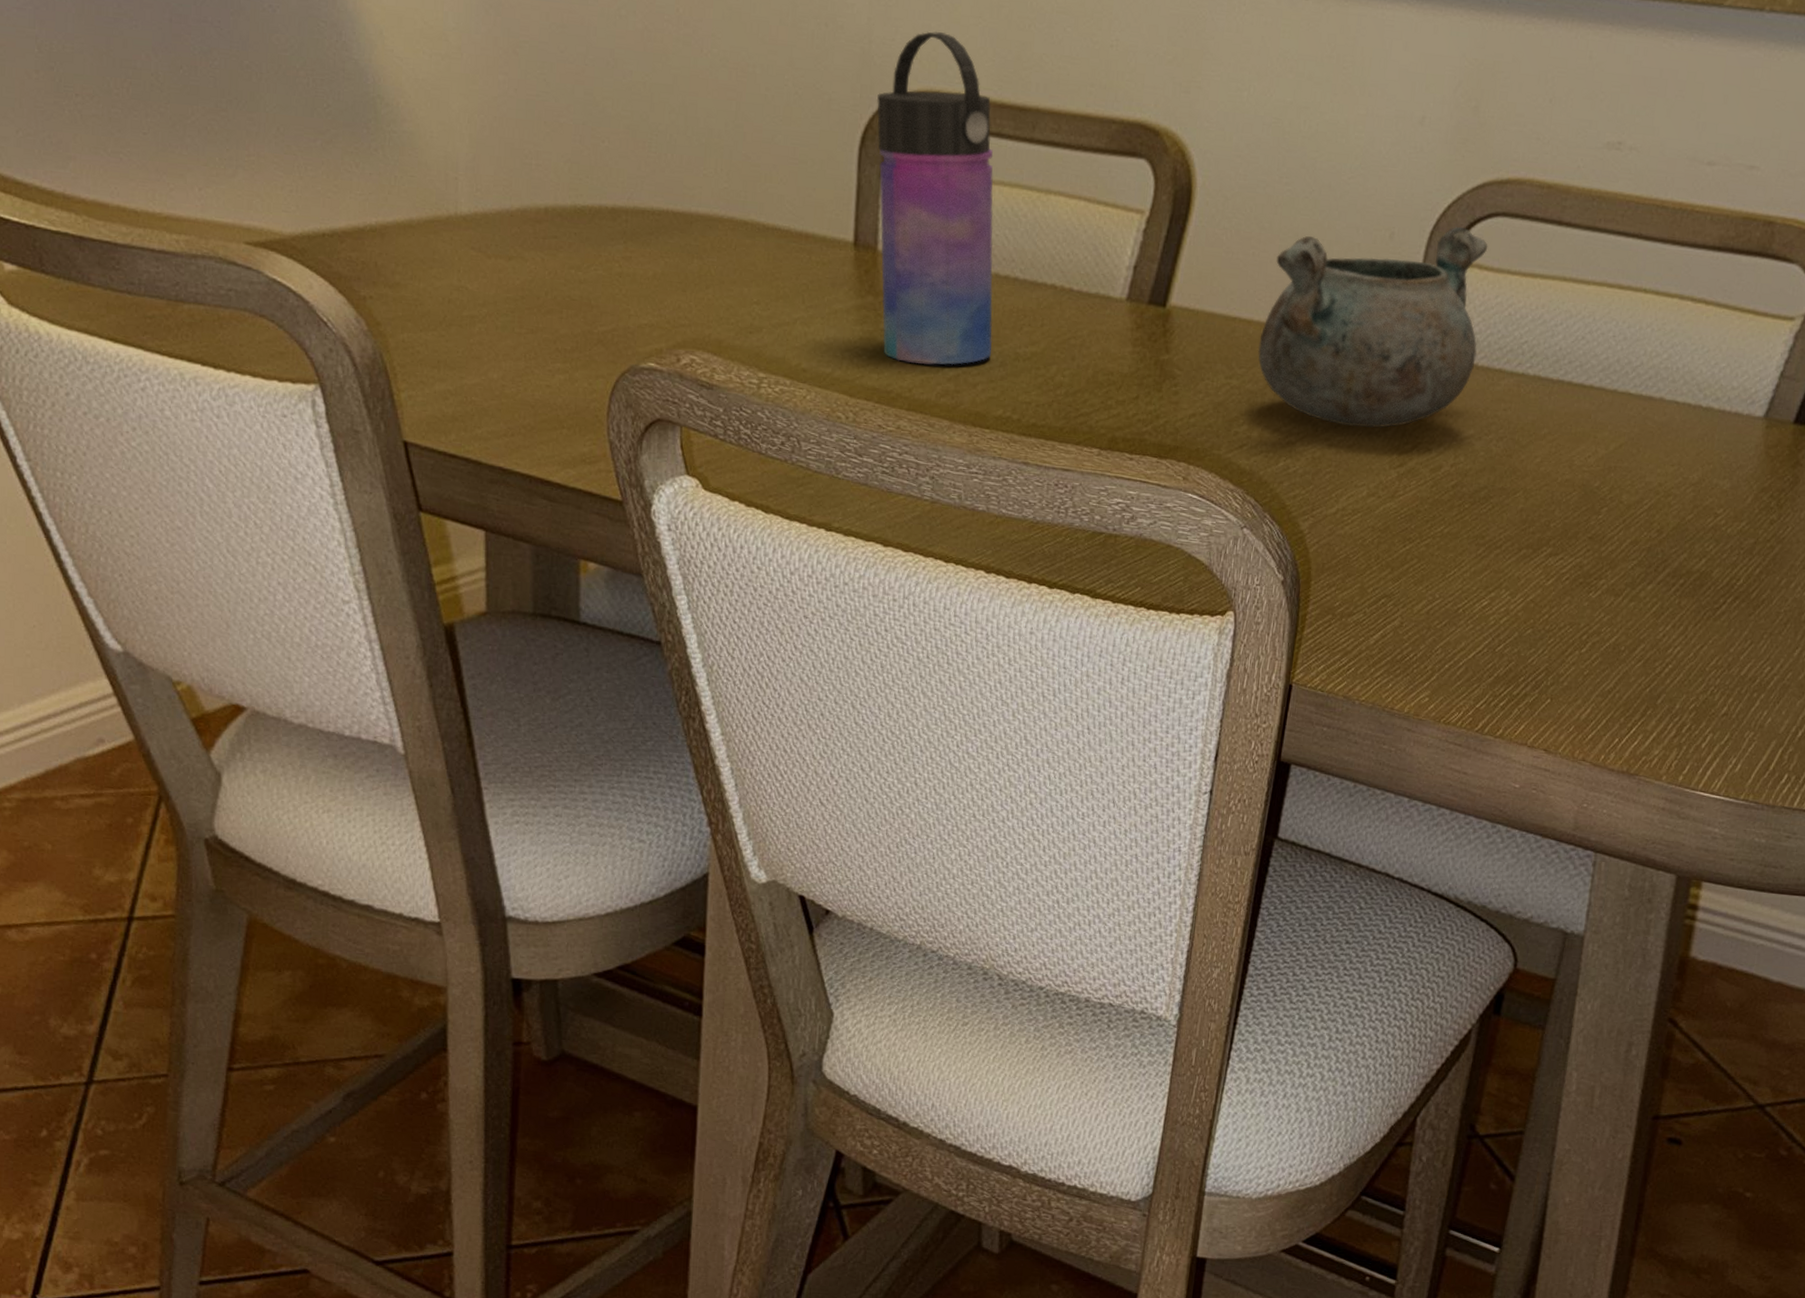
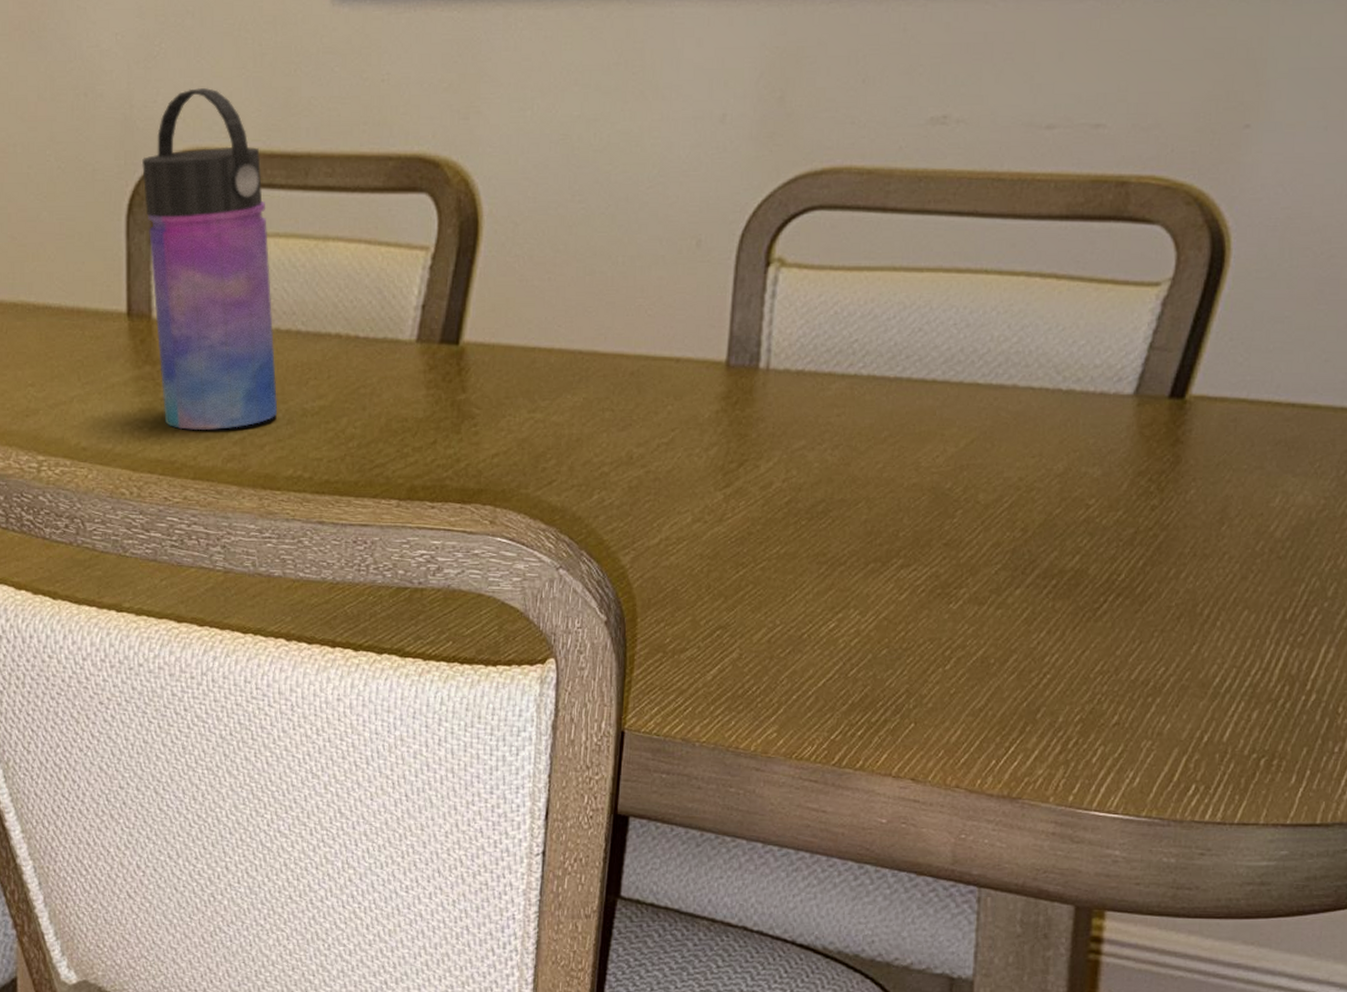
decorative bowl: present [1257,226,1488,428] -> none [561,225,806,450]

